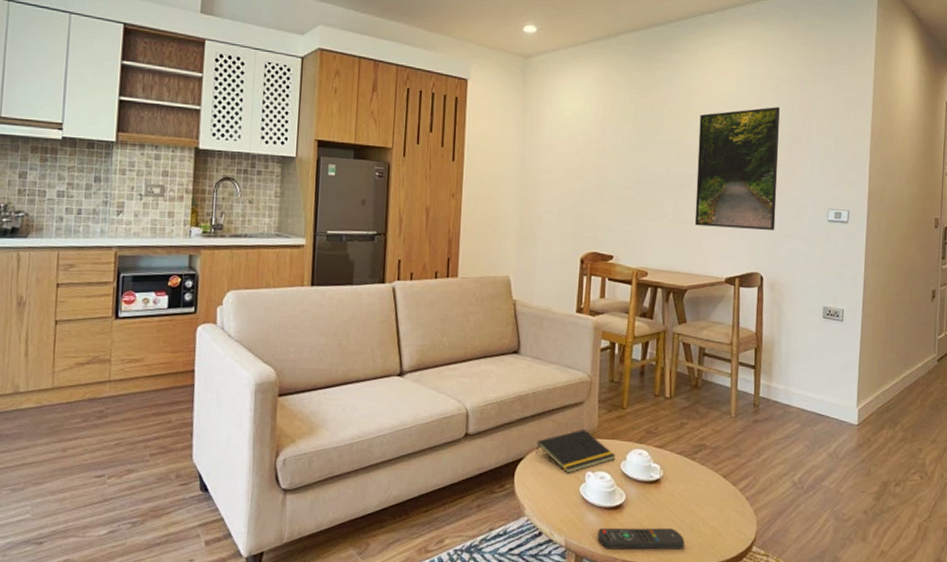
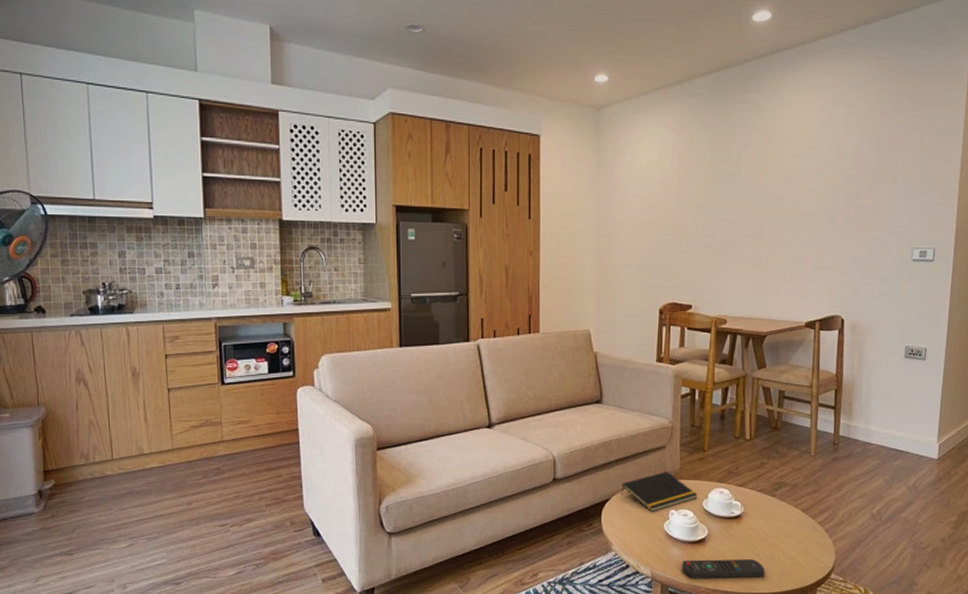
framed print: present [694,106,780,230] -> none [774,144,864,272]

